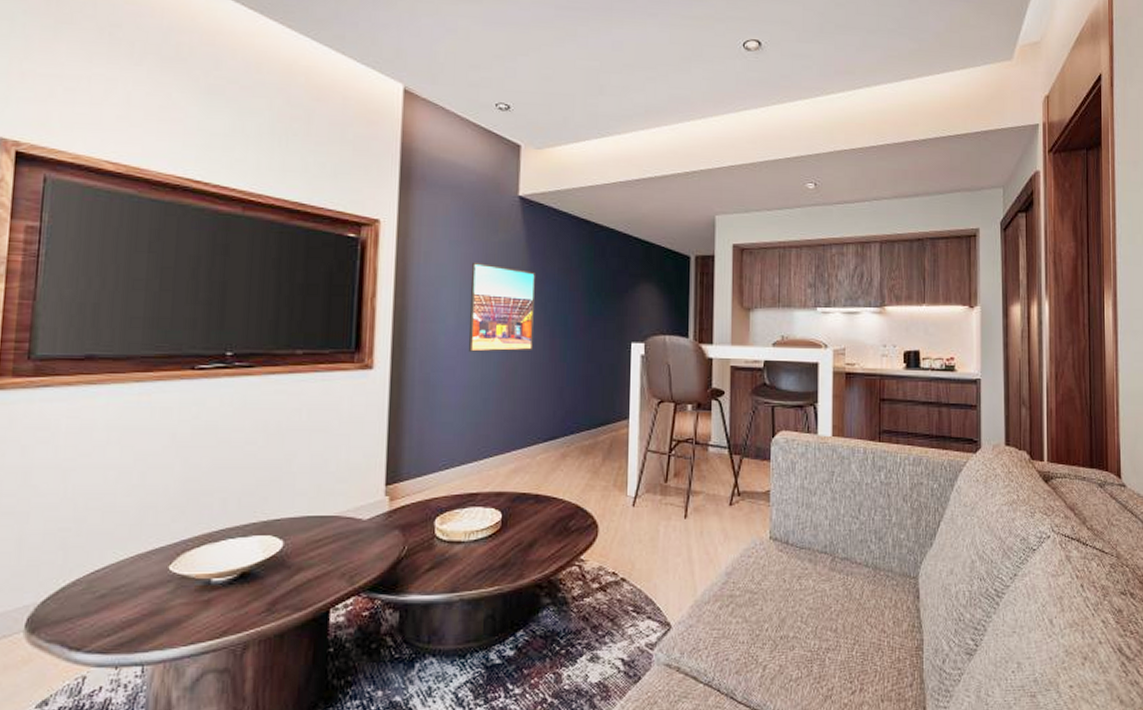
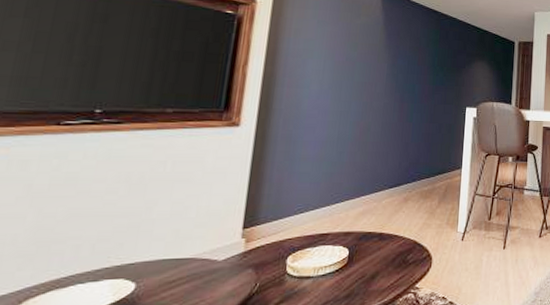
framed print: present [468,261,535,352] -> none [329,38,390,113]

